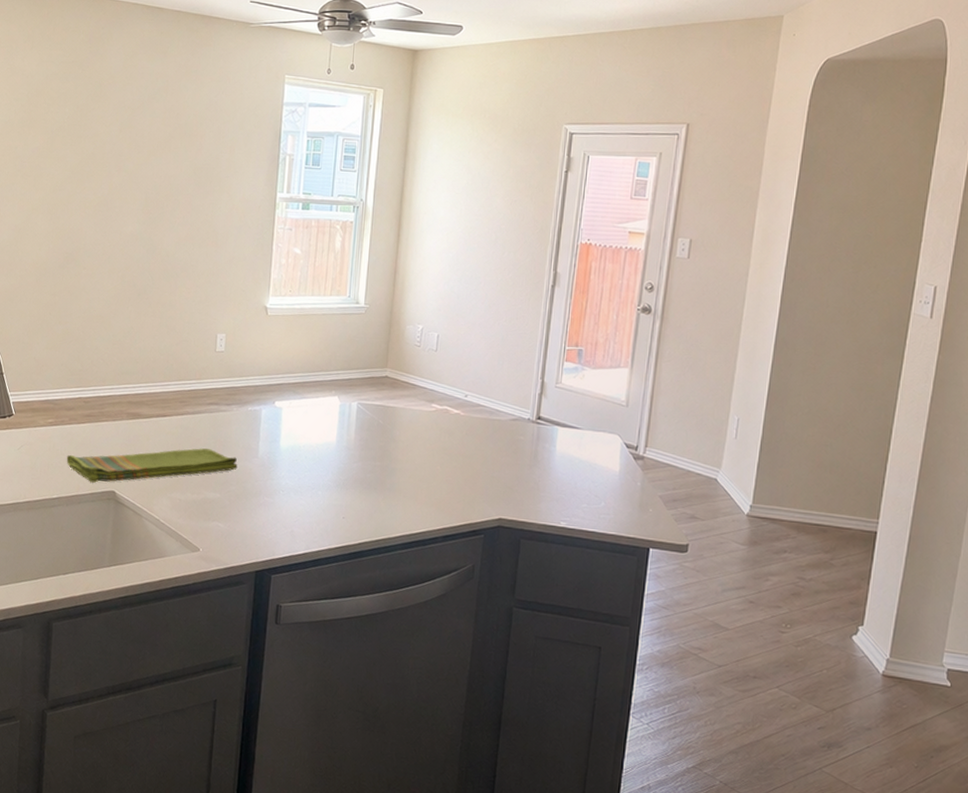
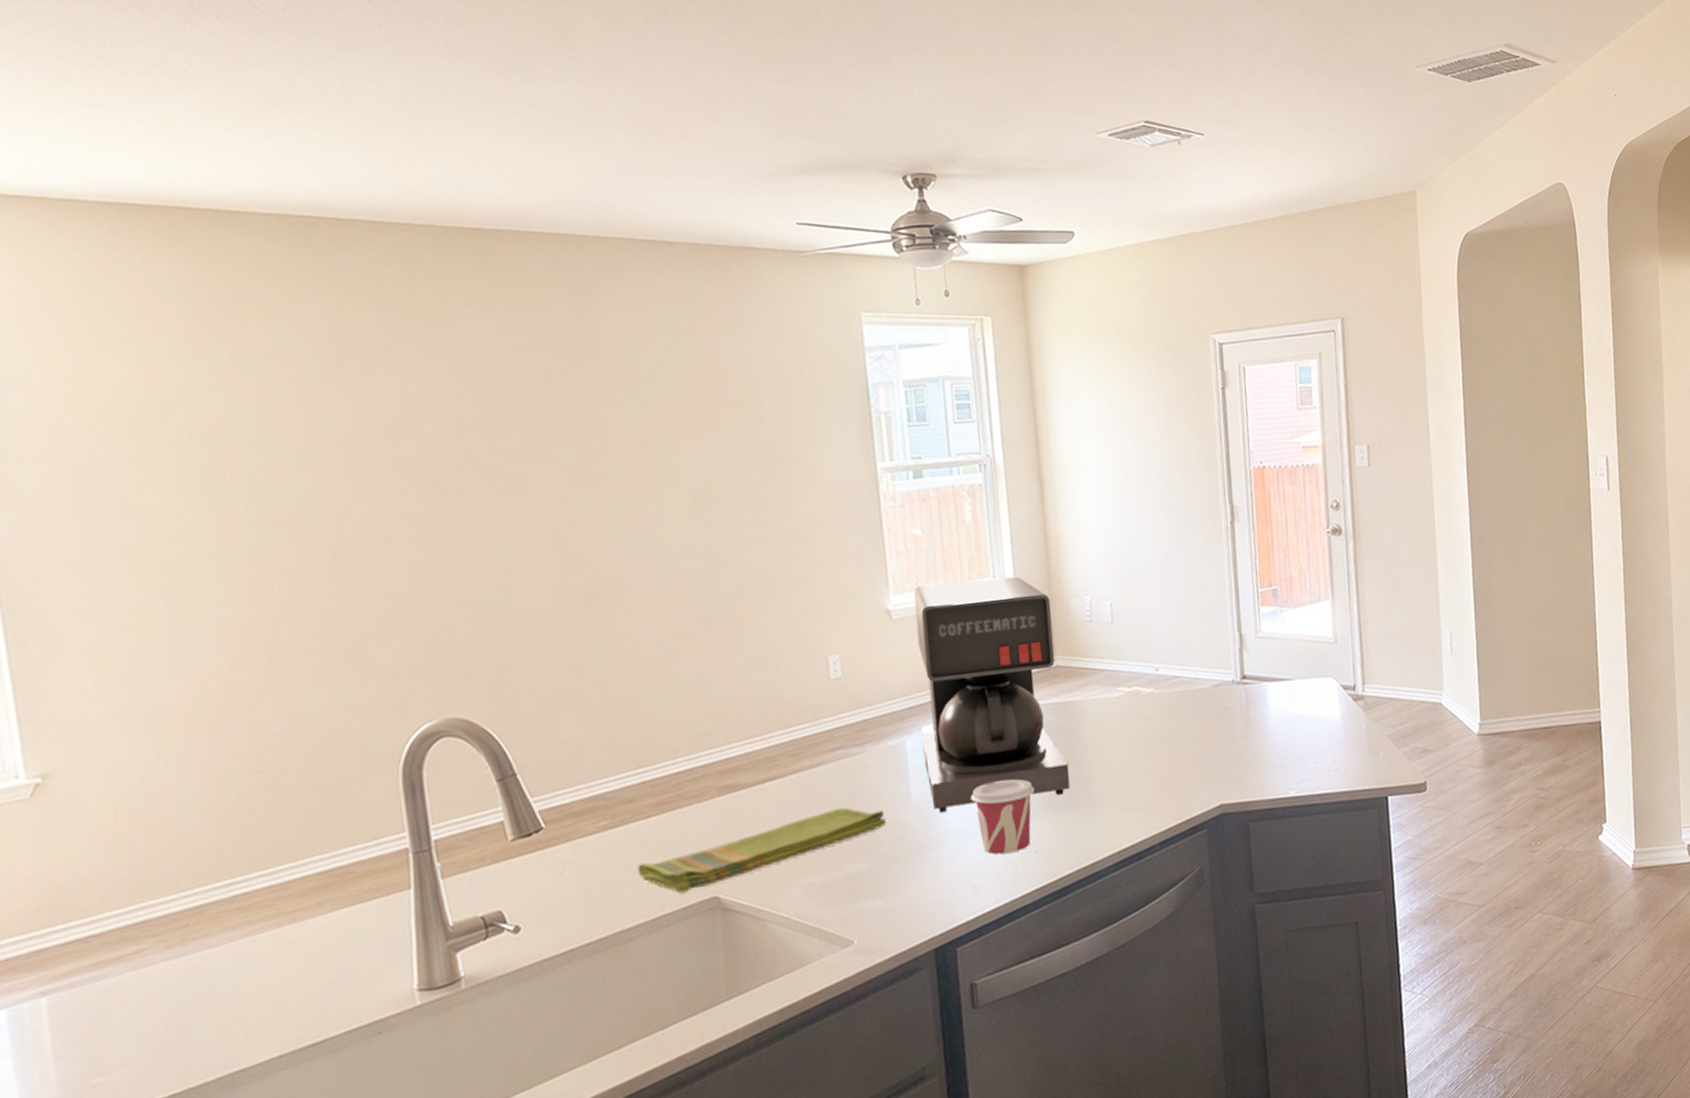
coffee maker: none [273,293,390,478] -> present [914,576,1070,813]
cup: none [301,455,352,514] -> present [970,779,1035,855]

